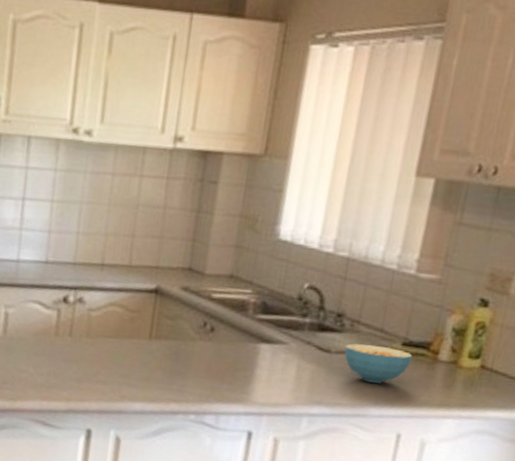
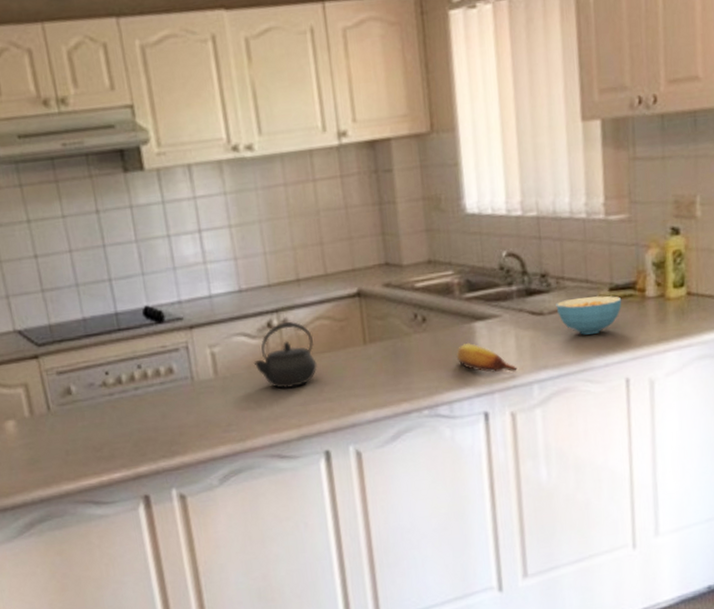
kettle: none [41,300,103,364] -> present [253,322,317,389]
fruit: none [234,361,292,401] -> present [456,342,517,373]

